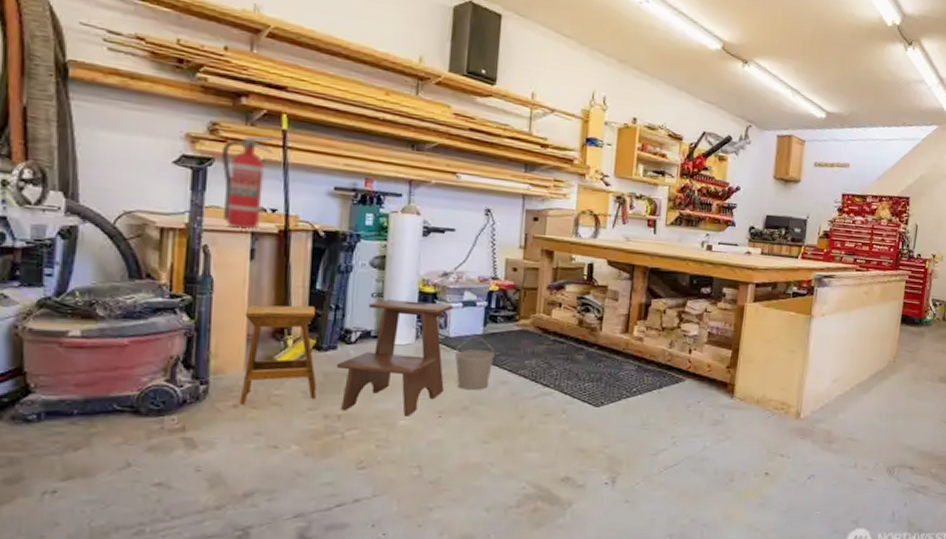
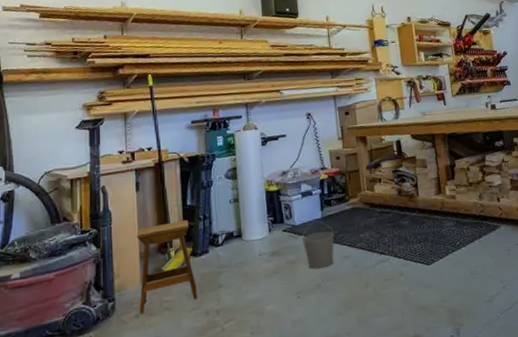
fire extinguisher: present [222,136,274,229] -> none [109,93,145,169]
step stool: present [336,299,453,416] -> none [210,198,298,305]

